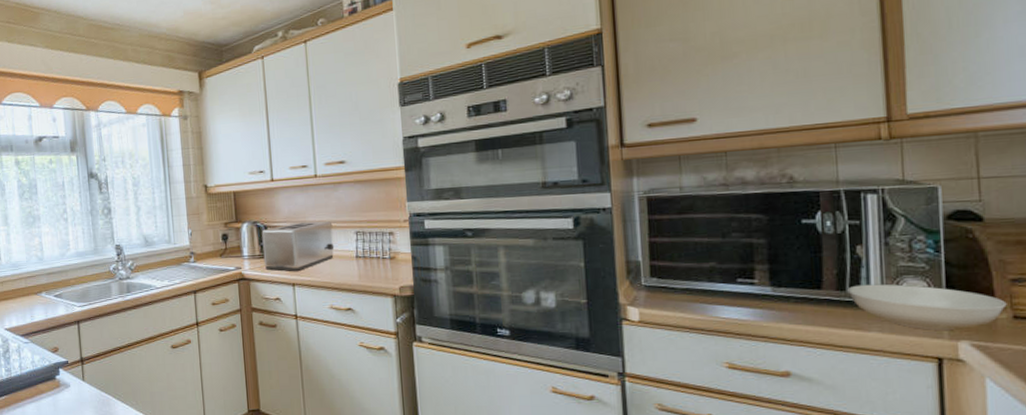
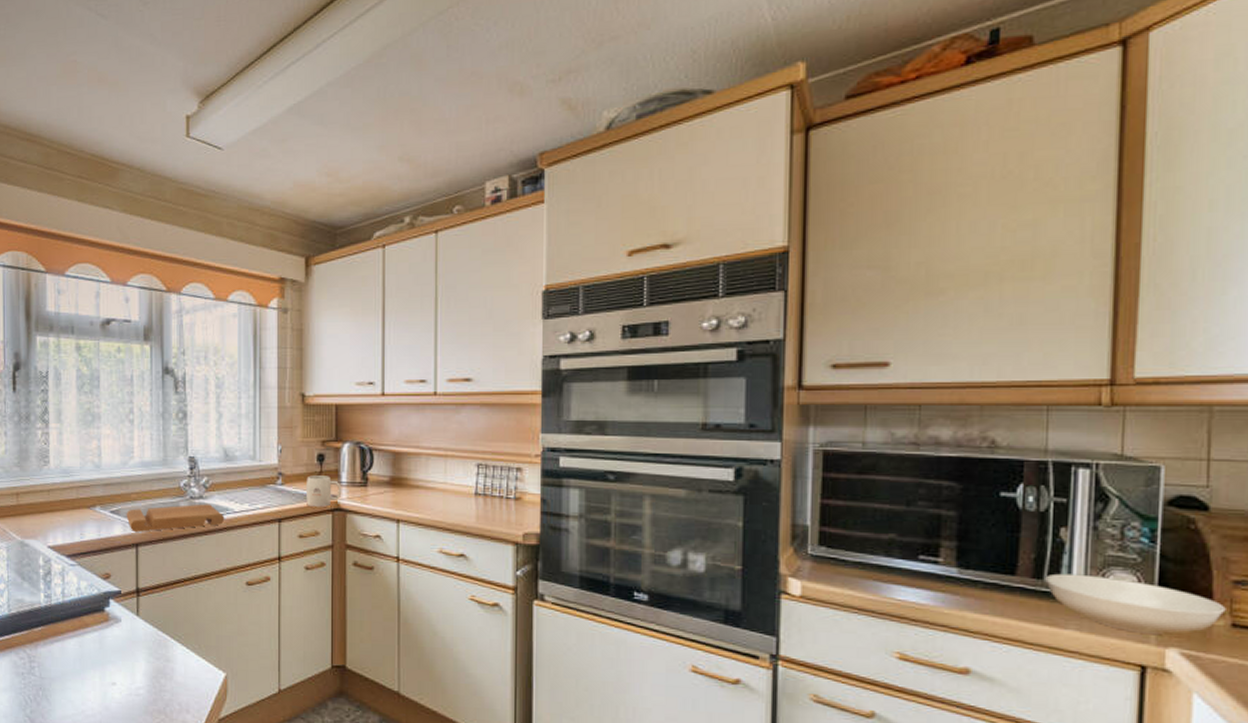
cutting board: none [67,283,150,311] -> present [126,504,225,532]
mug: none [214,252,245,279] -> present [306,475,342,507]
toaster: present [261,221,334,272] -> none [365,447,450,506]

